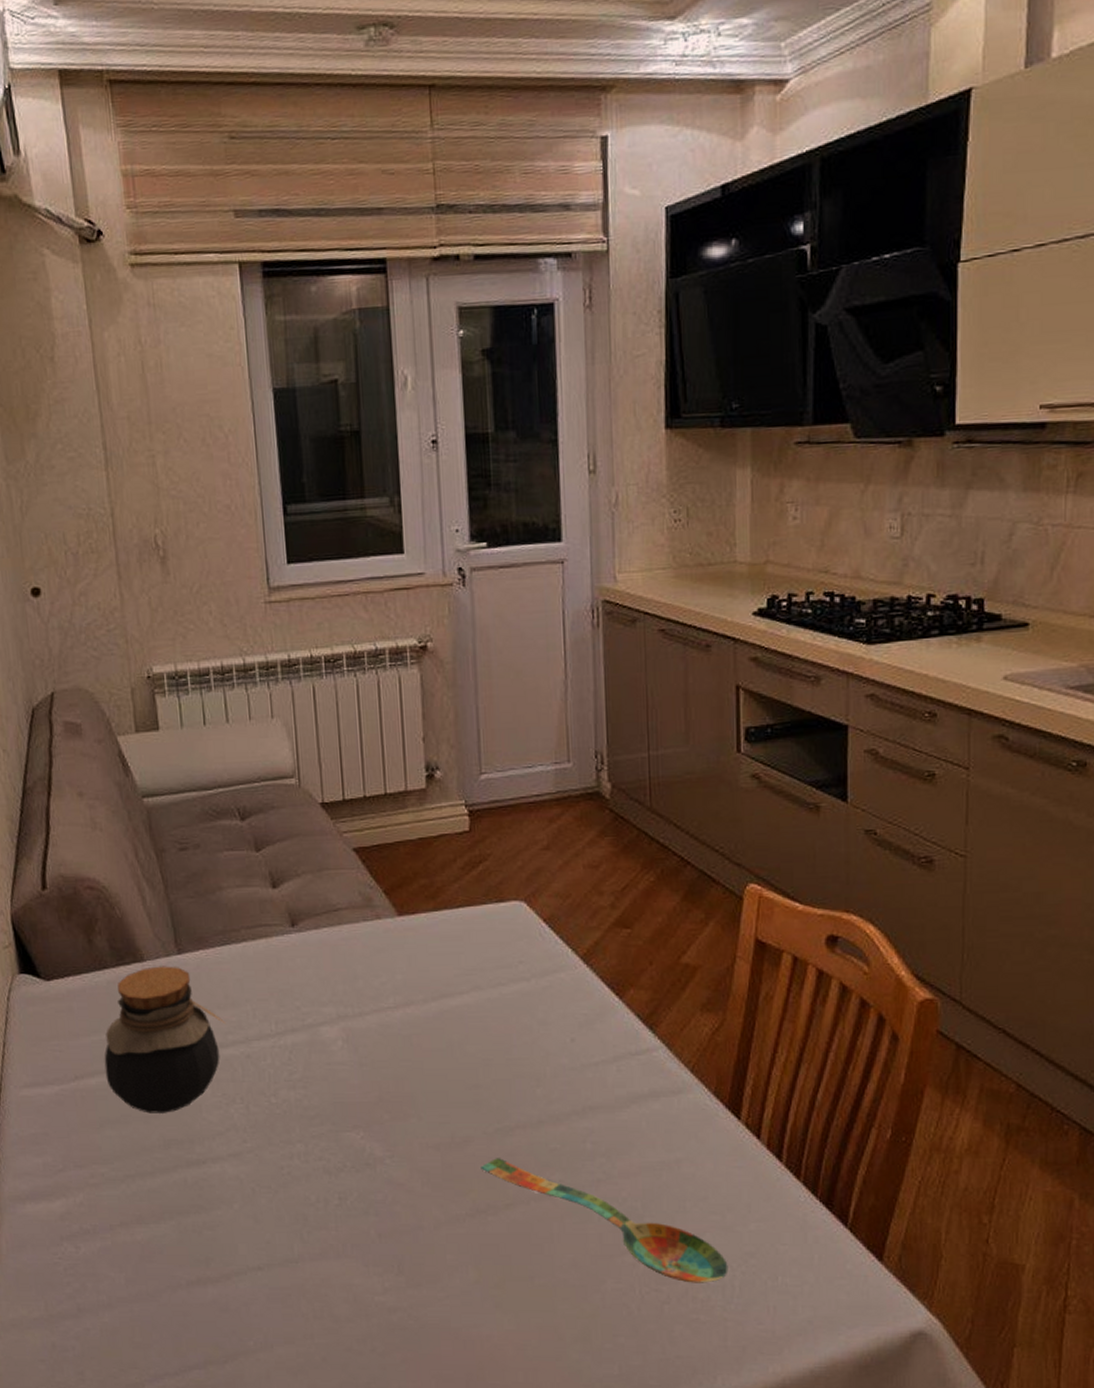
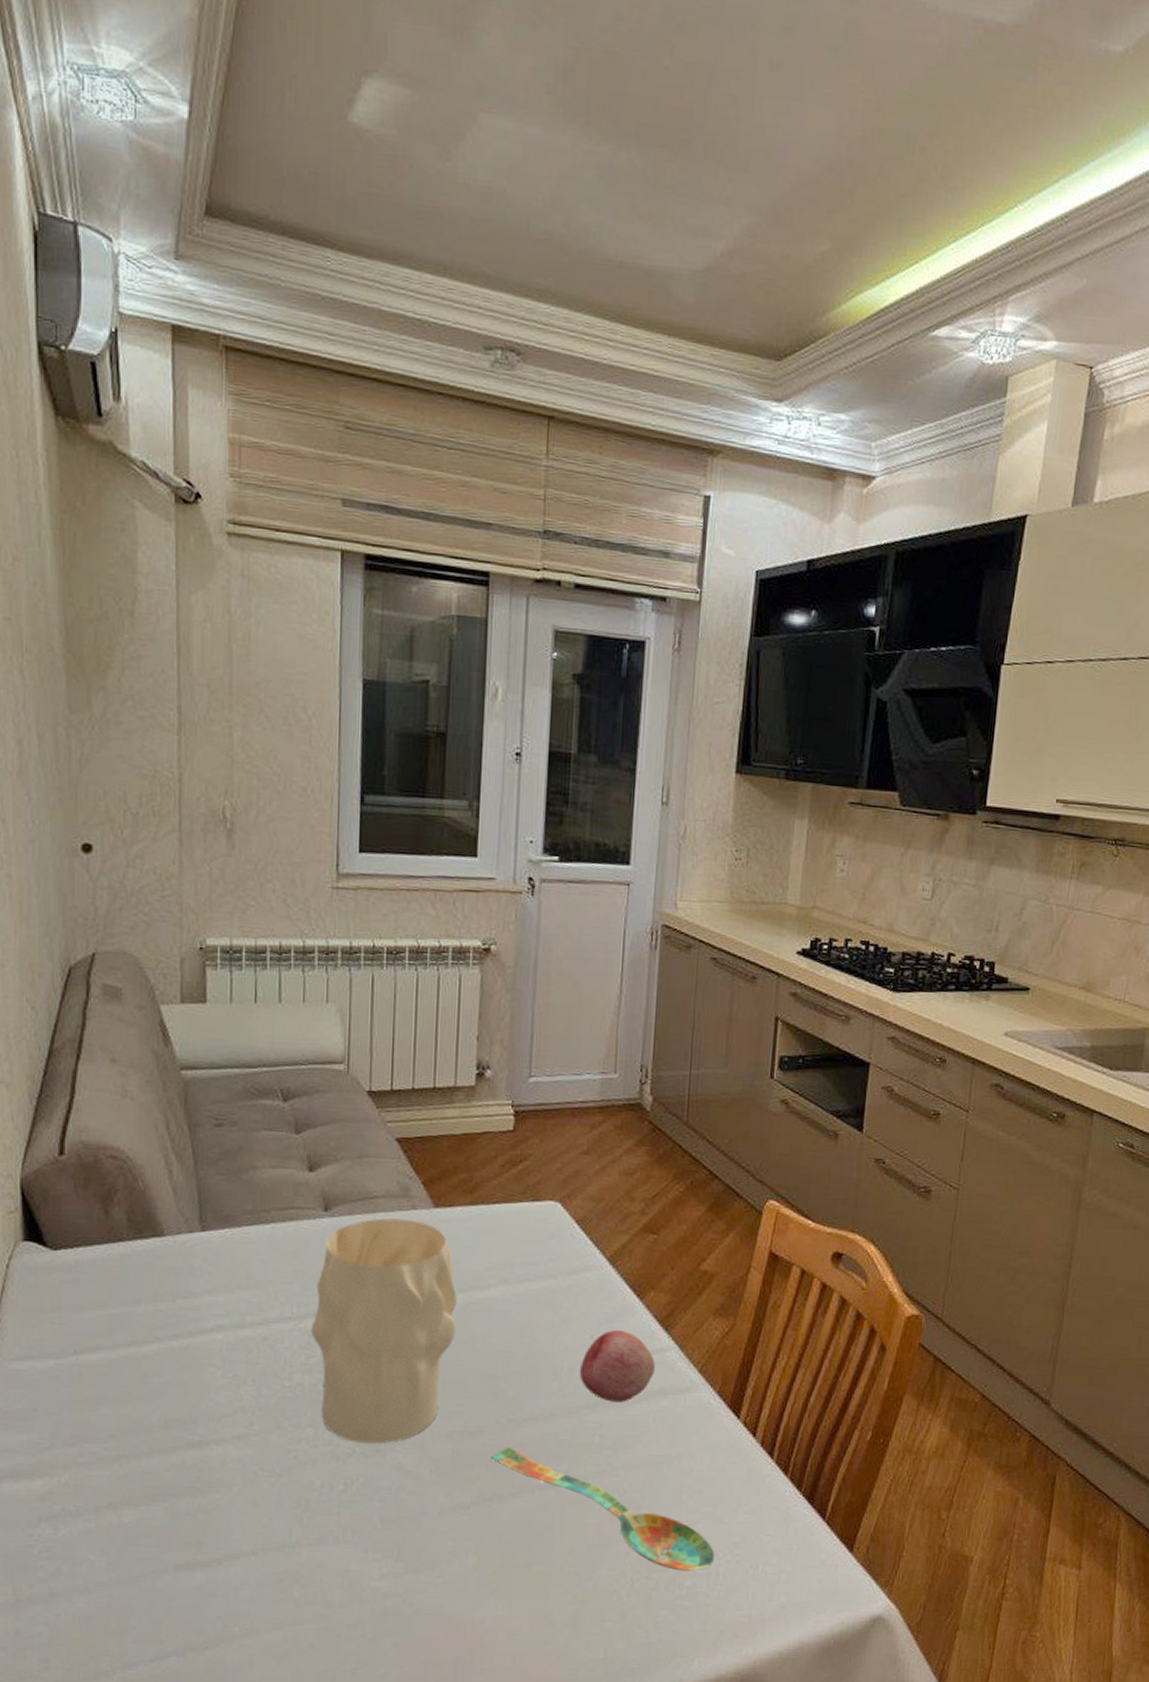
jar: present [104,966,226,1114] -> none [108,1242,245,1393]
vase: none [290,929,433,1158] -> present [310,1218,457,1444]
fruit: none [563,1032,644,1107] -> present [579,1330,656,1402]

